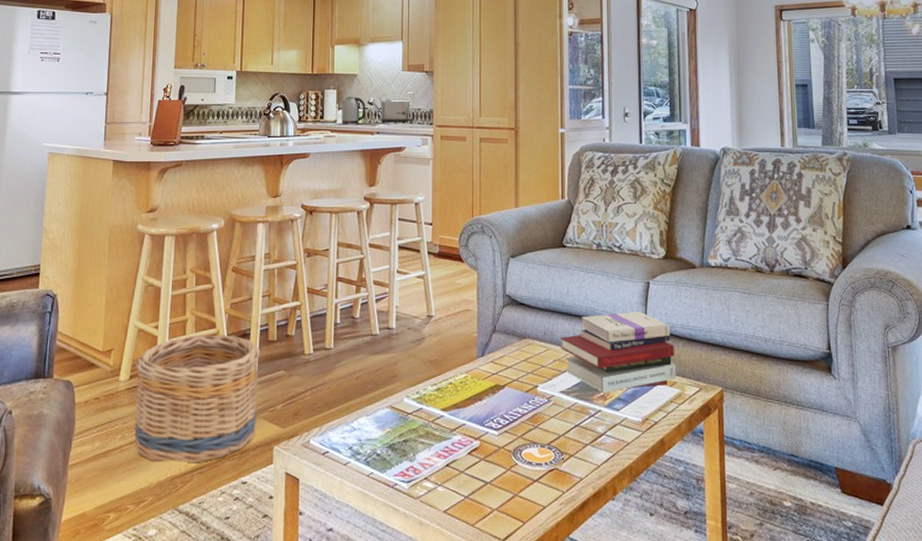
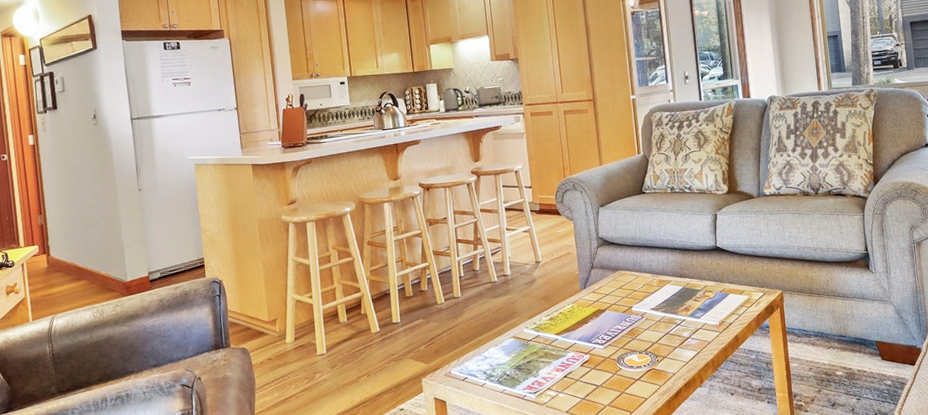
basket: present [134,334,261,462] -> none [298,296,406,403]
books: present [561,311,676,393] -> none [647,238,744,306]

